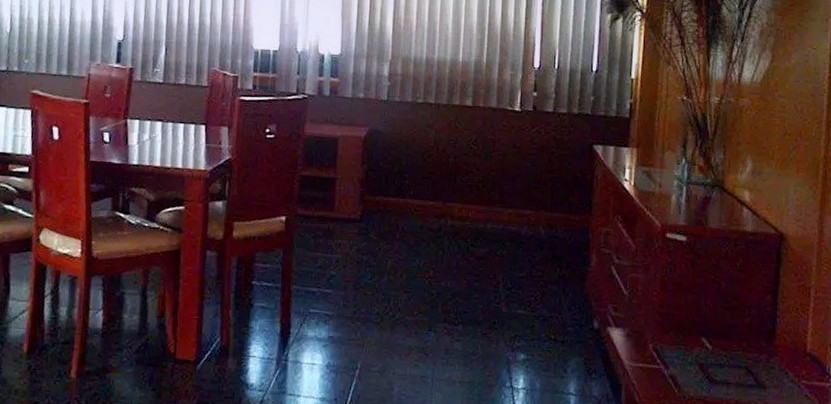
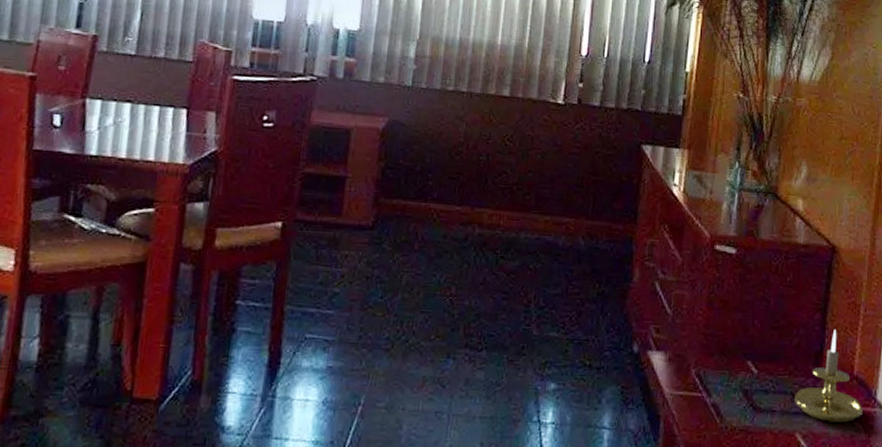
candle holder: none [749,310,817,396] -> present [794,329,863,423]

